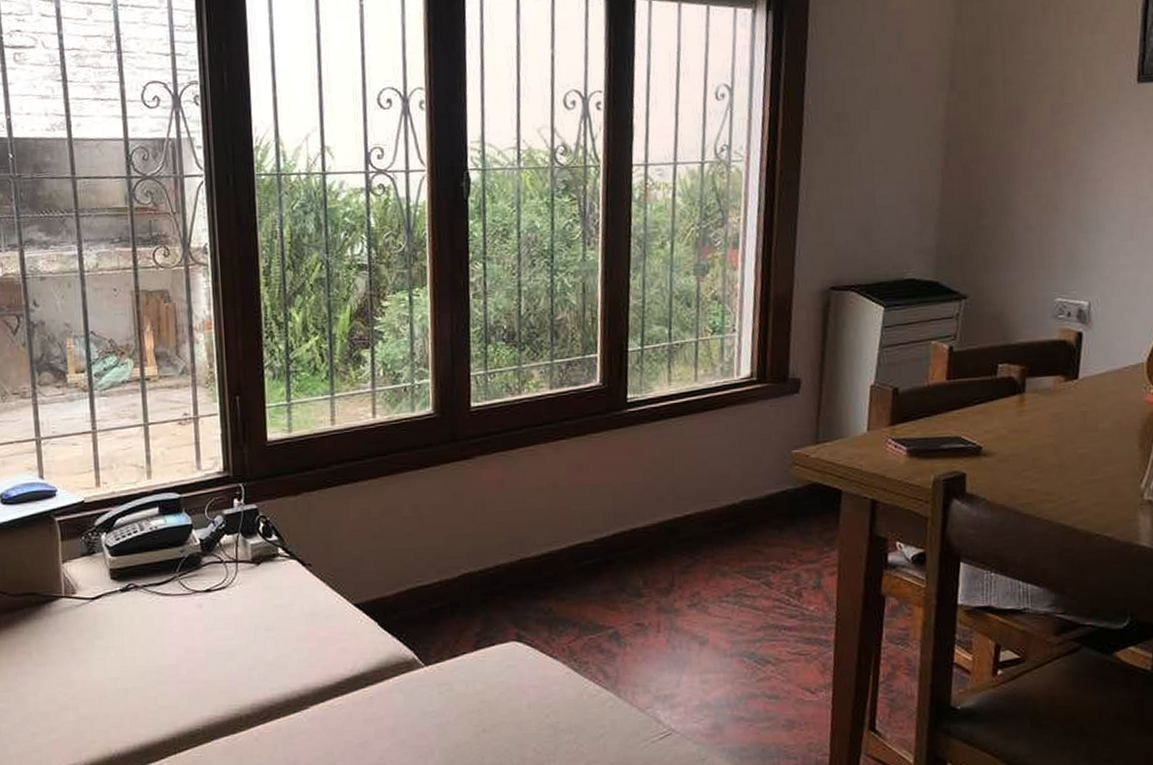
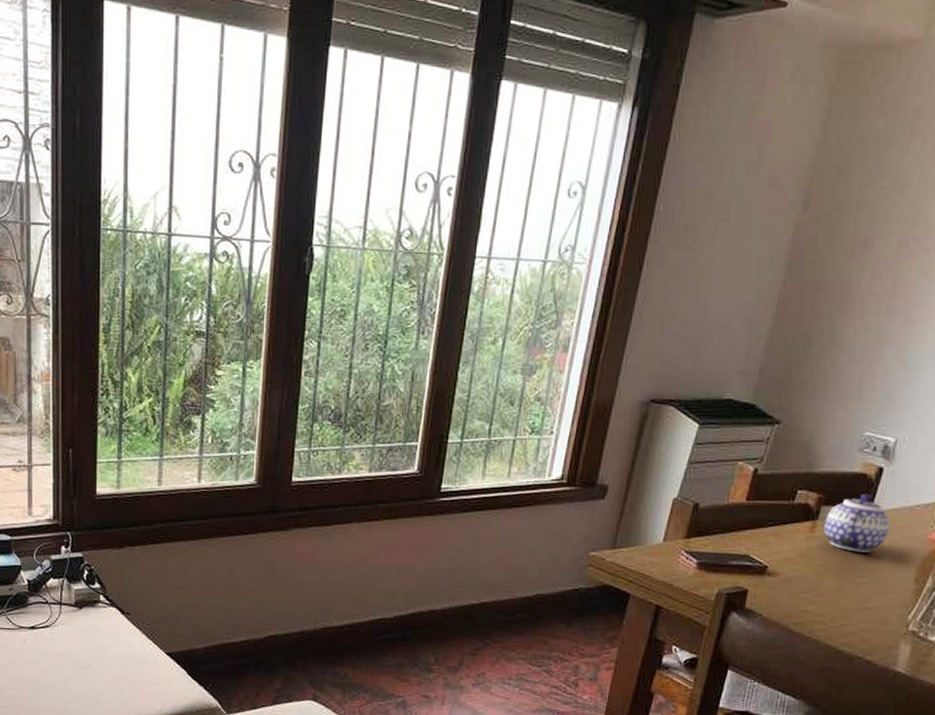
teapot: none [1032,360,1102,422] -> present [824,493,891,553]

